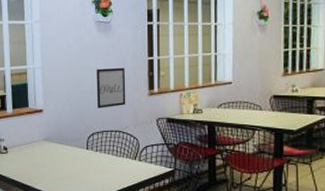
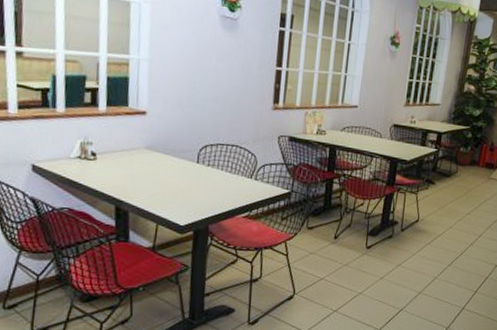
wall art: present [96,67,126,108] -> none [213,71,249,118]

